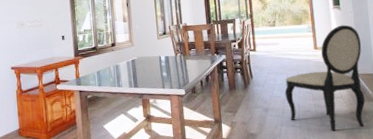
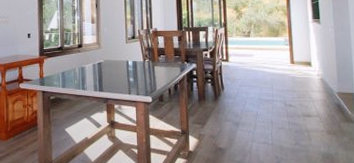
dining chair: present [285,24,365,131] -> none [257,40,344,151]

